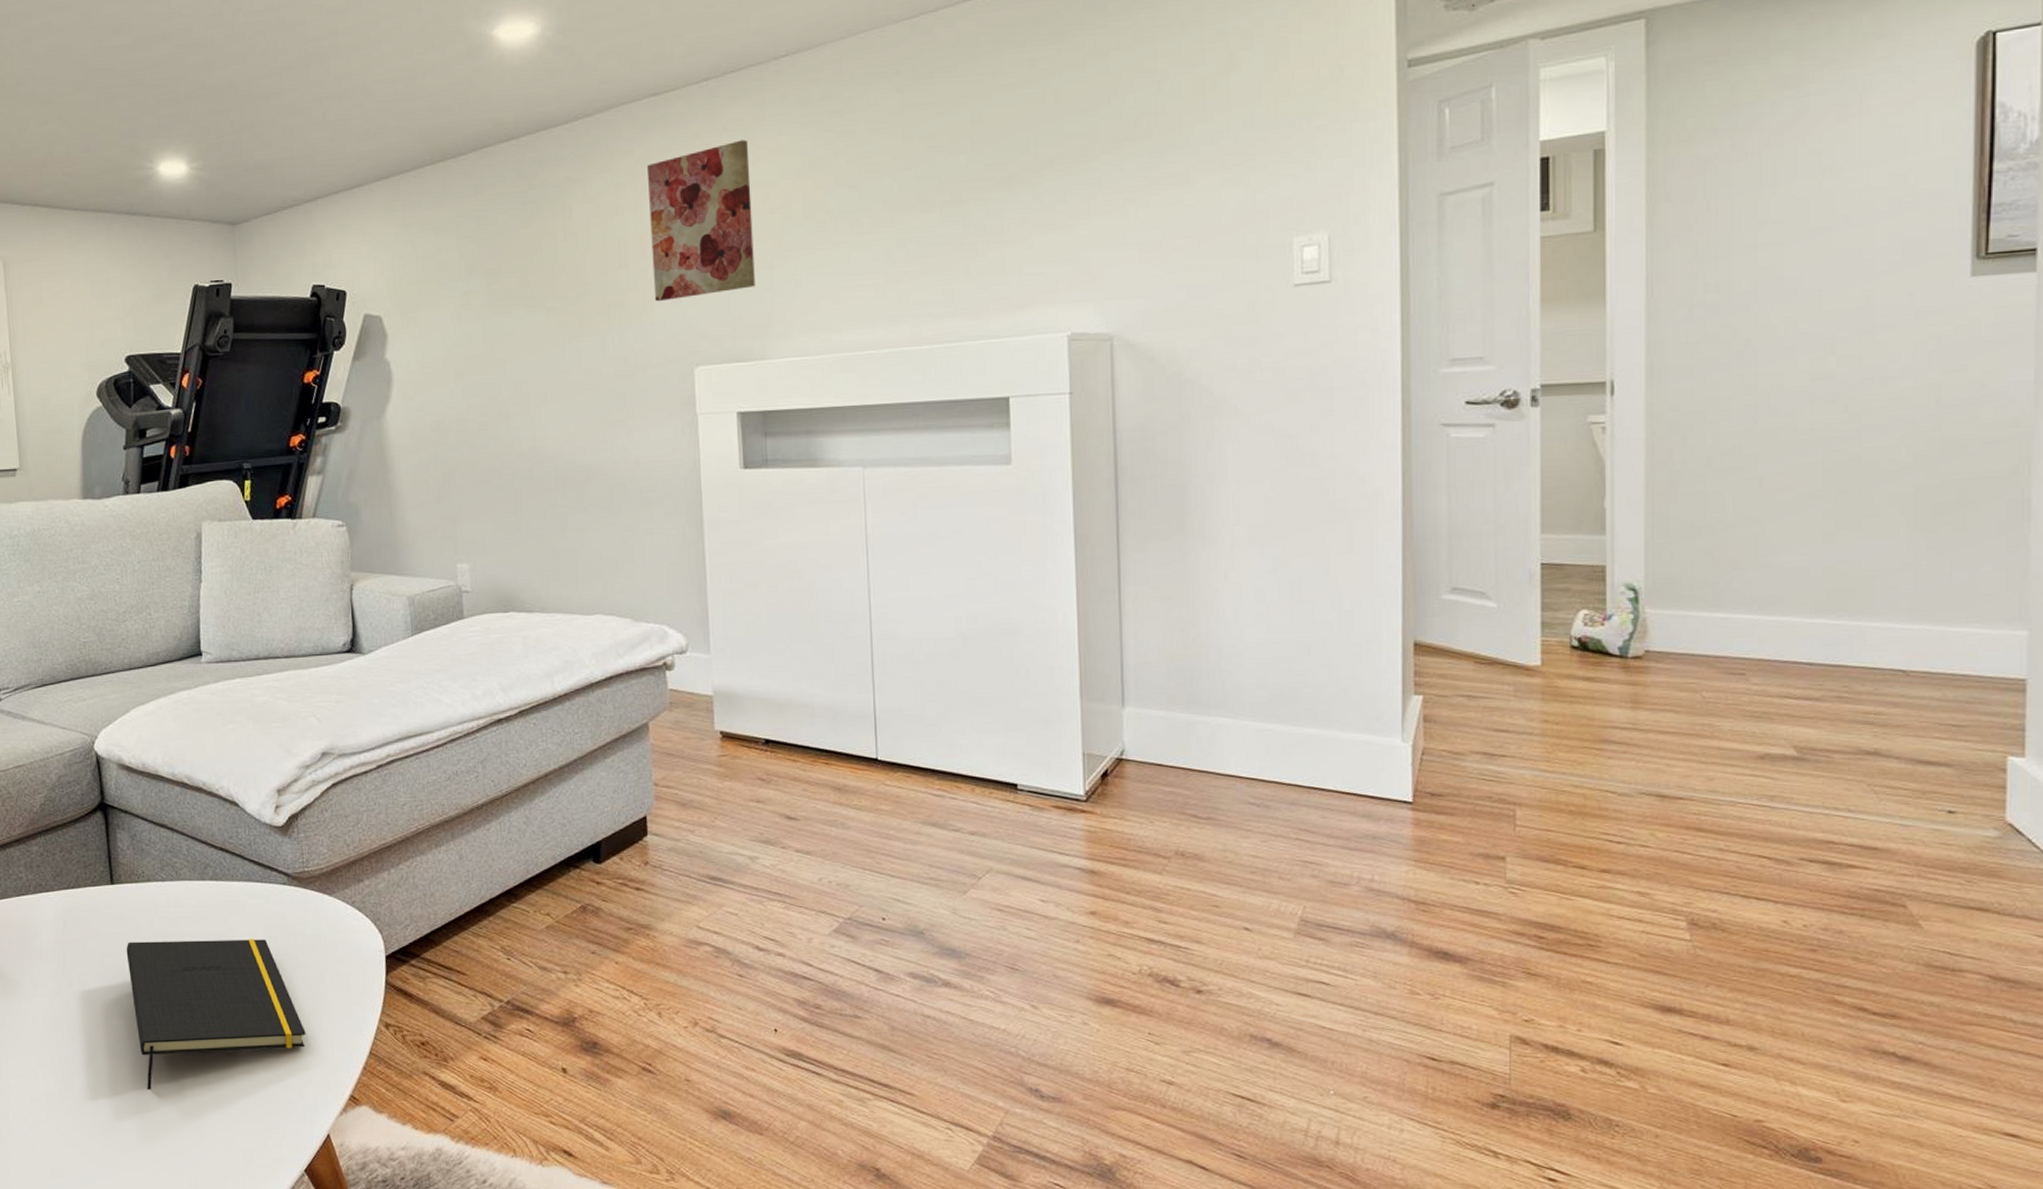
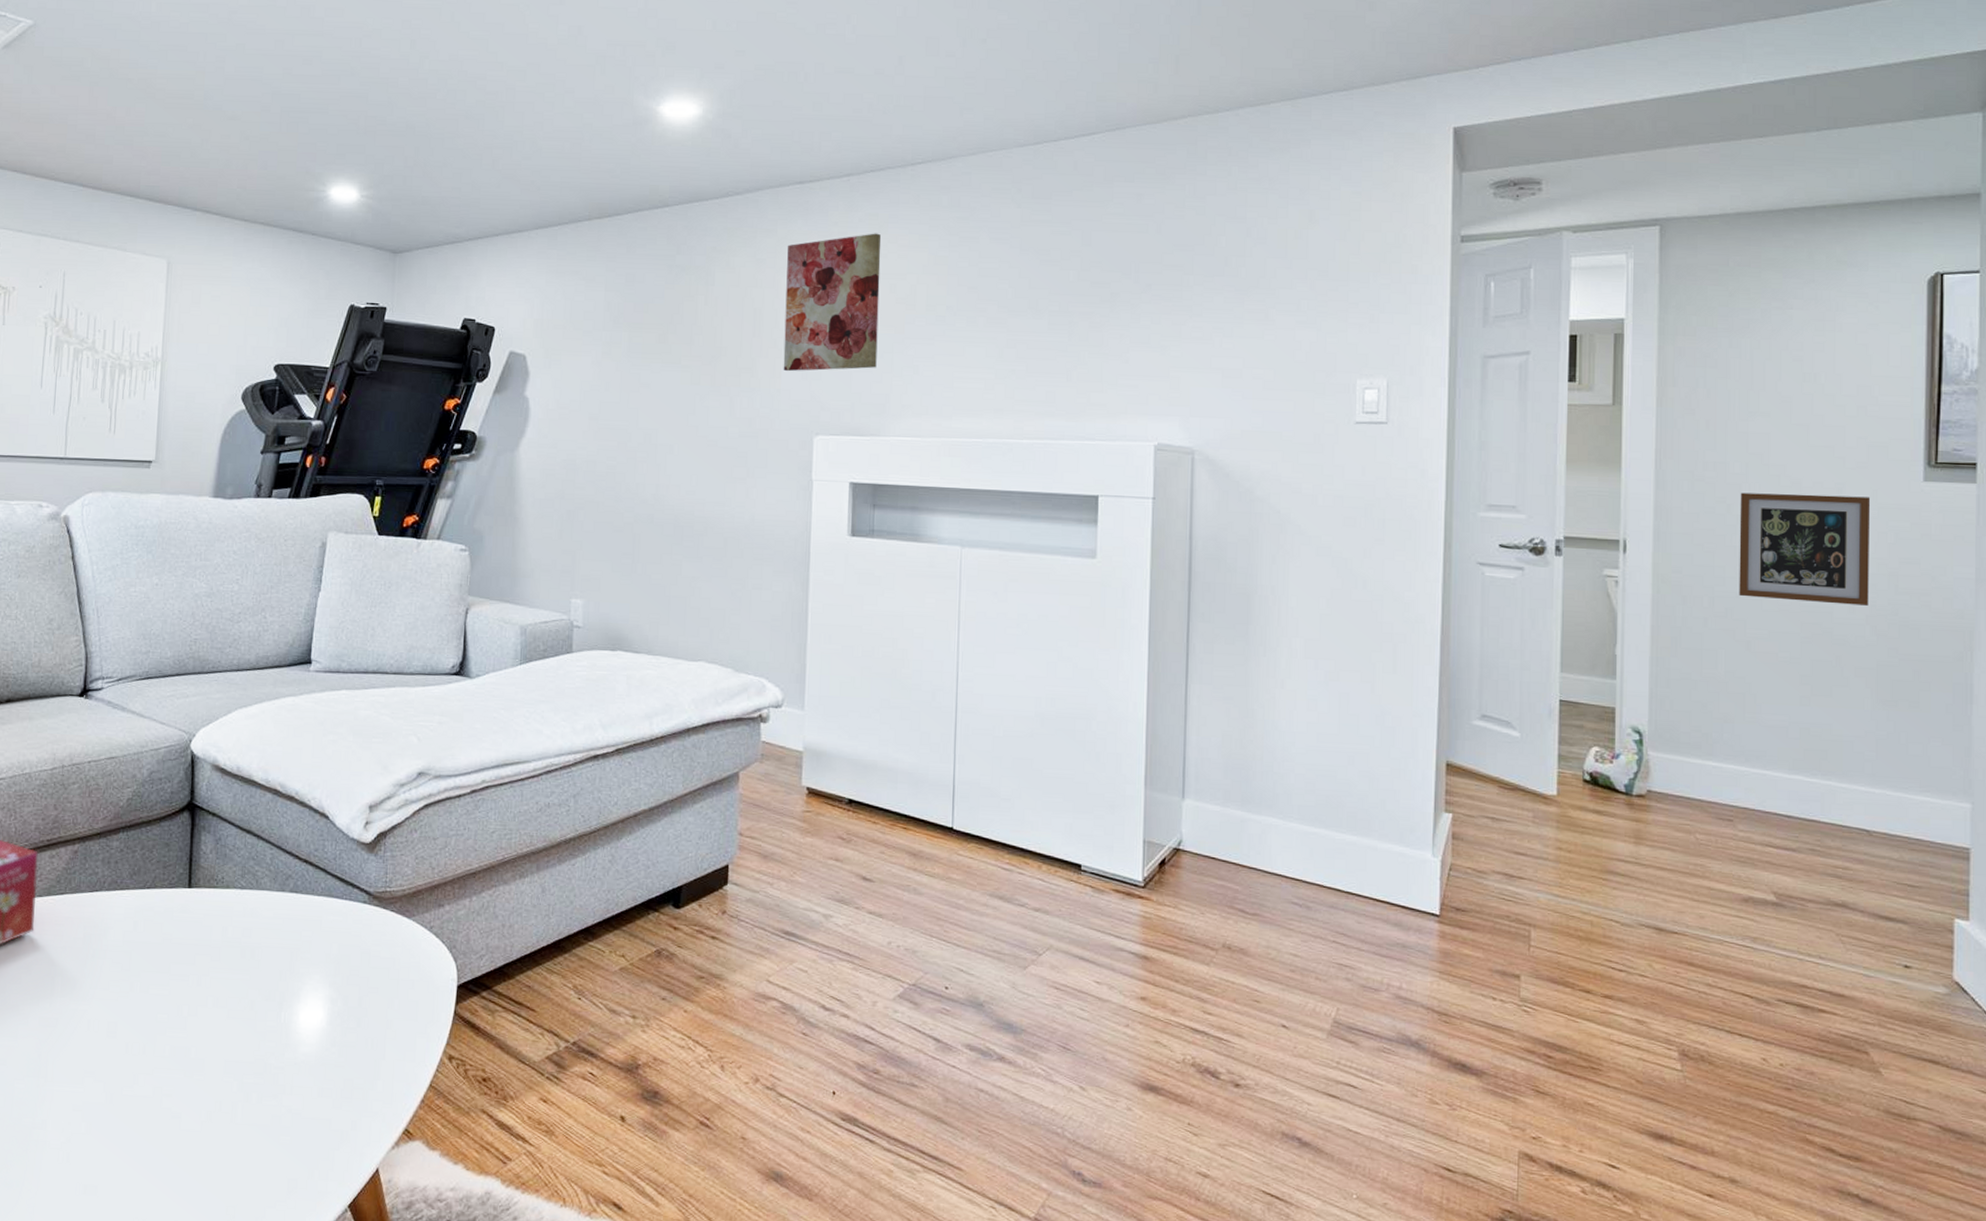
notepad: present [126,938,306,1089] -> none [194,949,368,1107]
picture frame: none [1748,302,1906,430] -> present [1739,492,1871,606]

